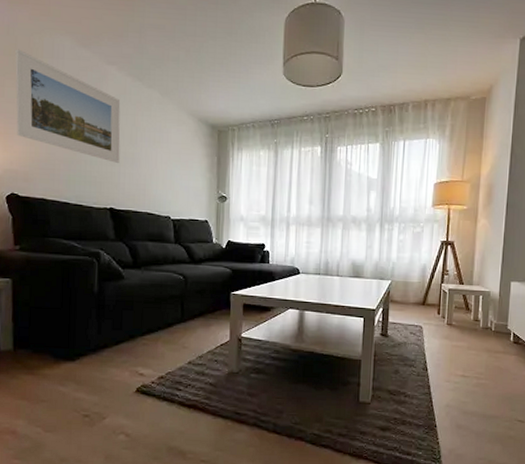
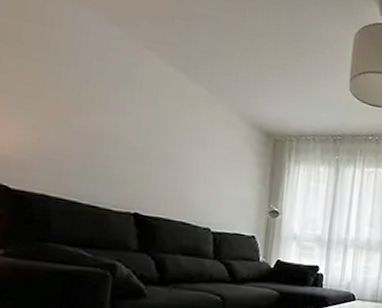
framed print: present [15,49,121,163] -> none [14,12,158,162]

